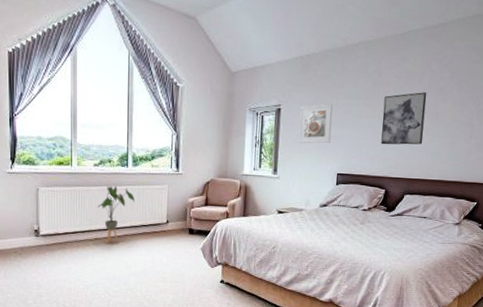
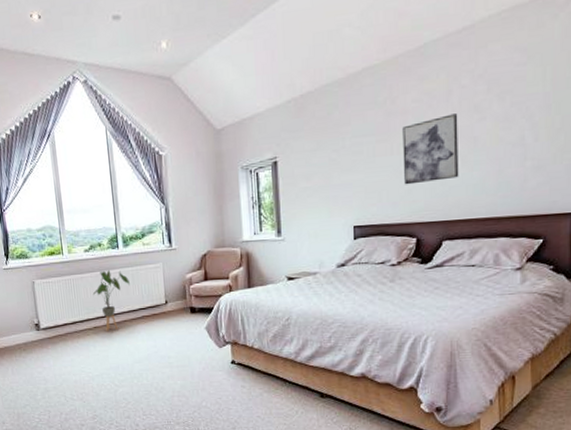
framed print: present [298,103,333,144] -> none [301,146,341,198]

